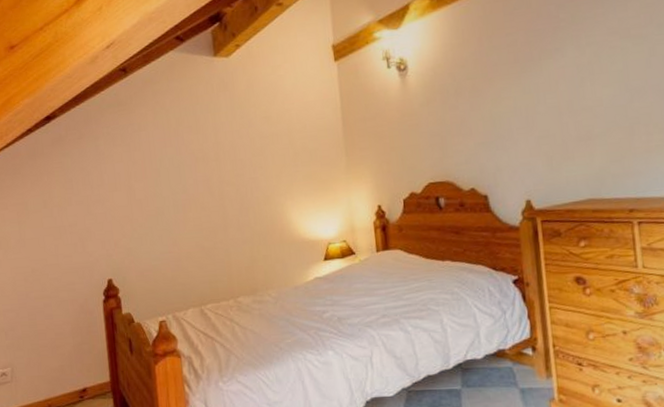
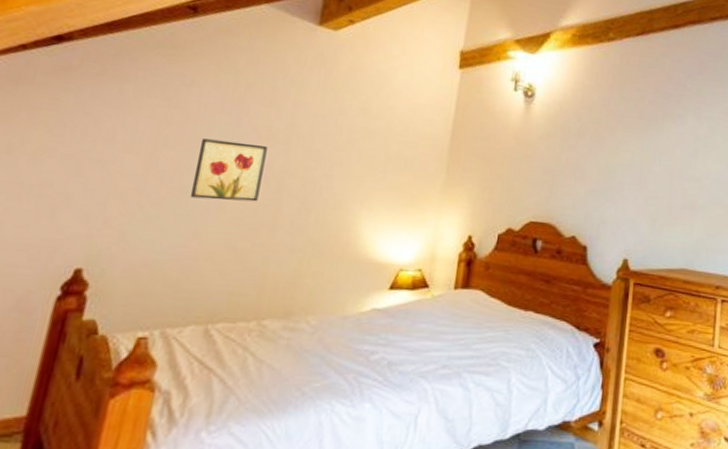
wall art: none [158,165,209,216] -> present [190,138,268,202]

